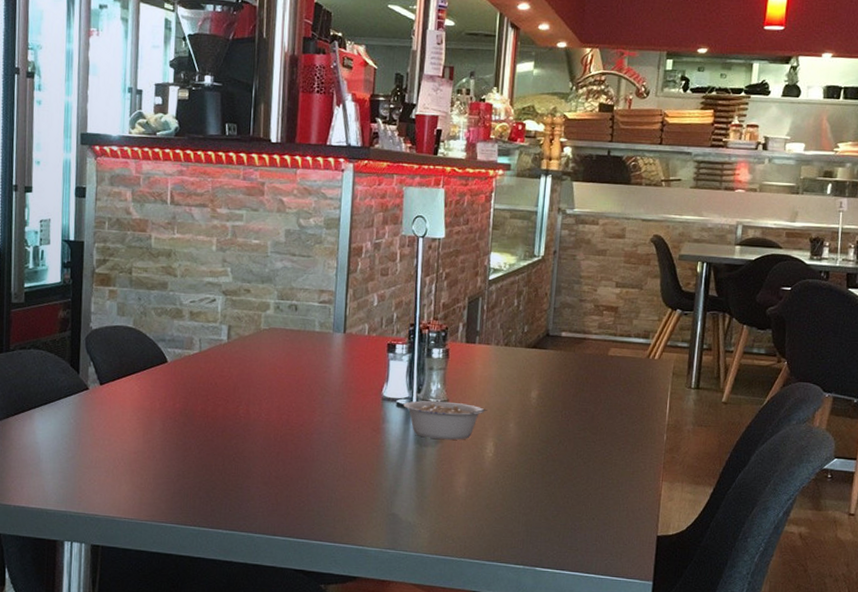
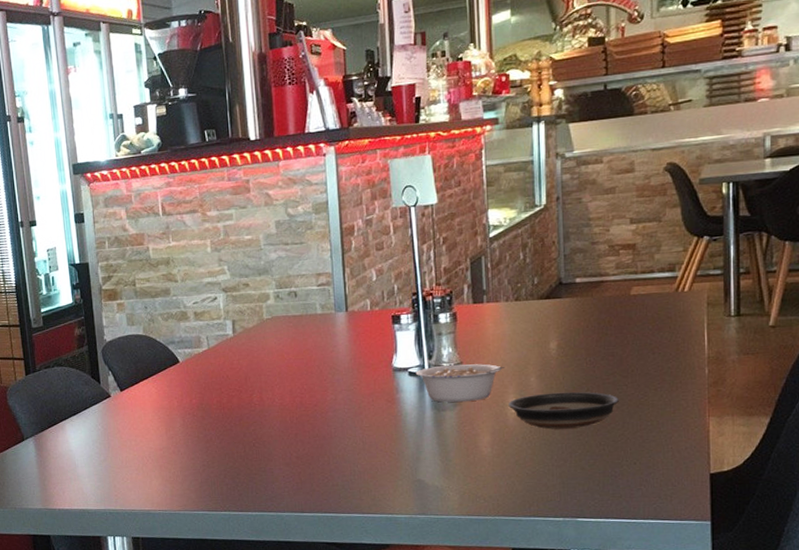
saucer: none [486,440,587,479] -> present [508,391,620,430]

